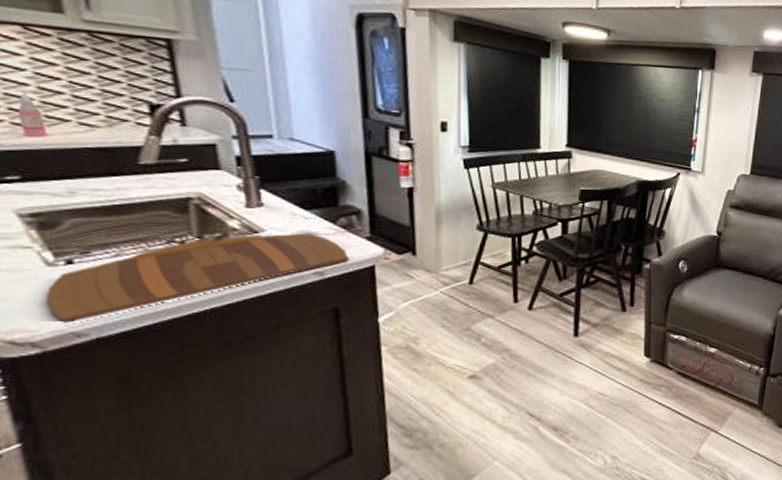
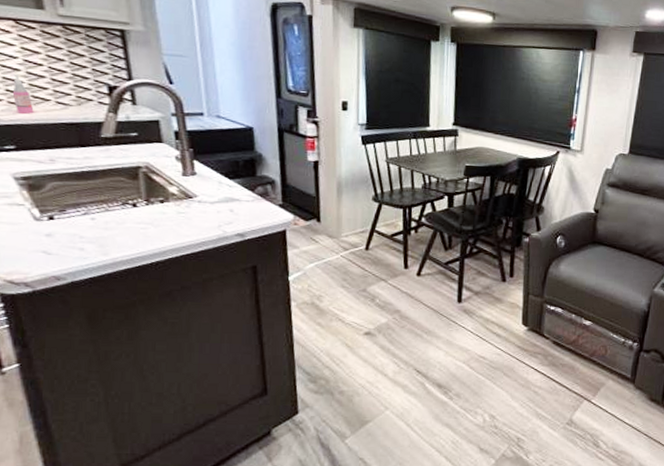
cutting board: present [46,233,348,324] -> none [35,198,264,269]

